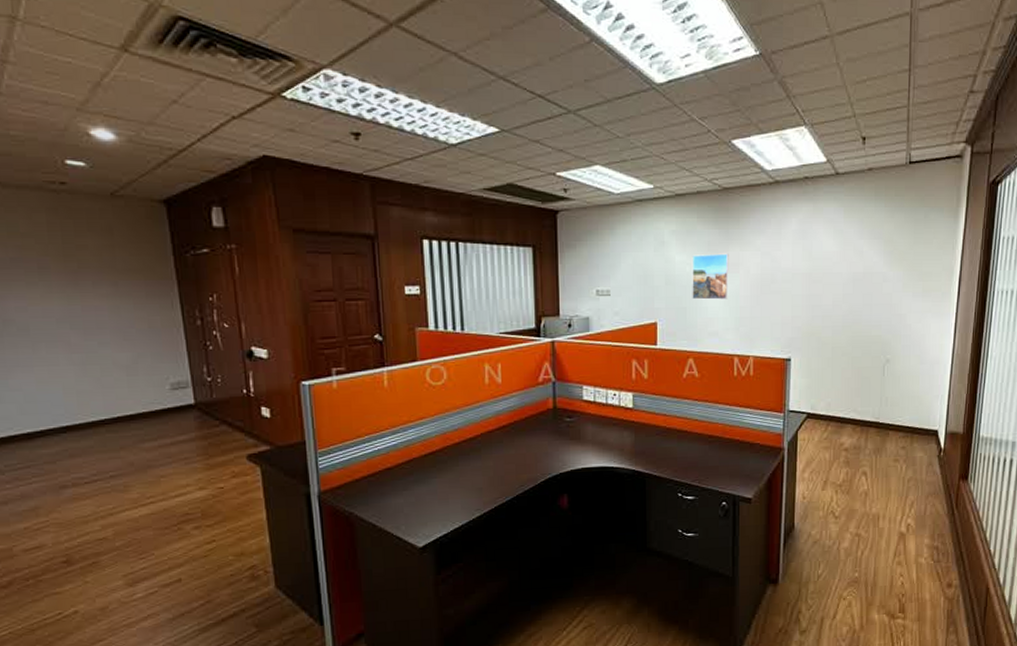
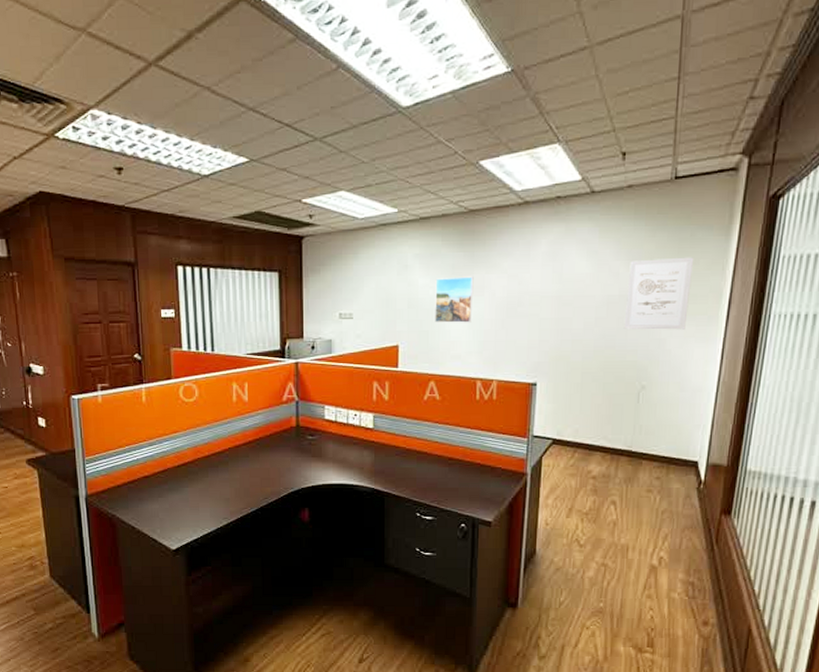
wall art: none [869,237,928,306] -> present [624,257,694,330]

